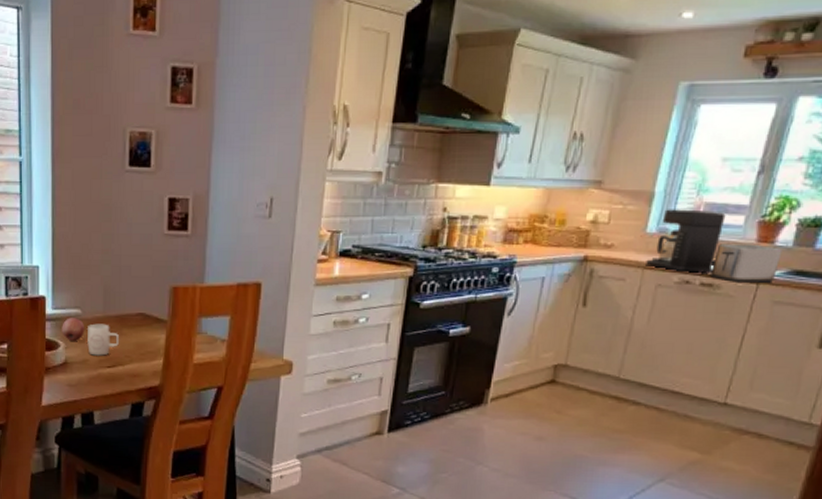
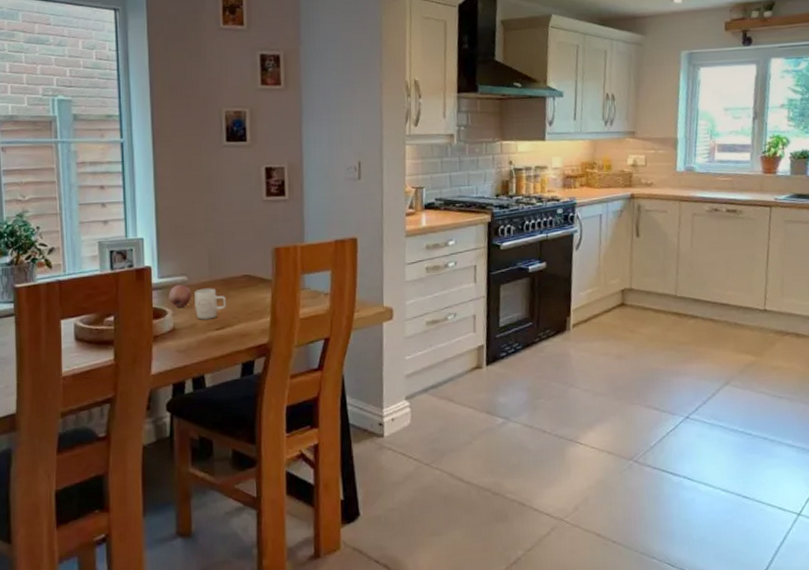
coffee maker: present [646,209,726,273] -> none [681,150,736,203]
toaster: present [710,243,783,284] -> none [731,175,784,208]

